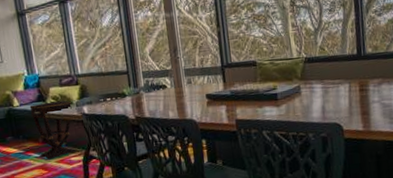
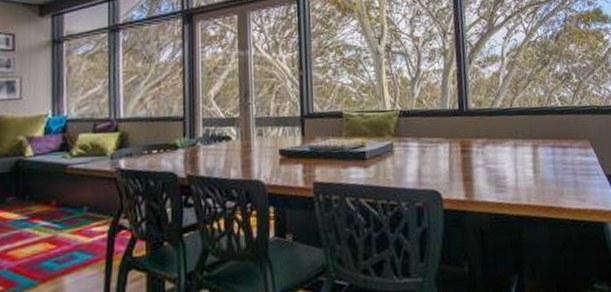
side table: present [29,100,77,159] -> none [47,151,104,229]

